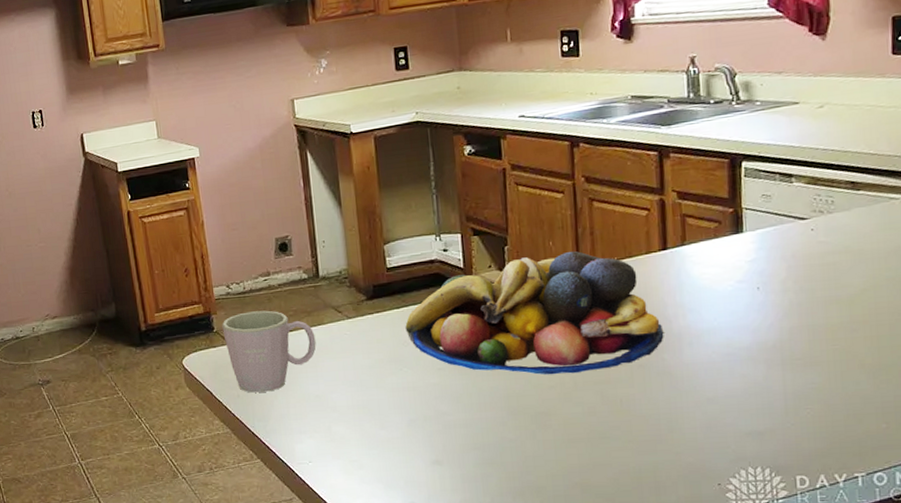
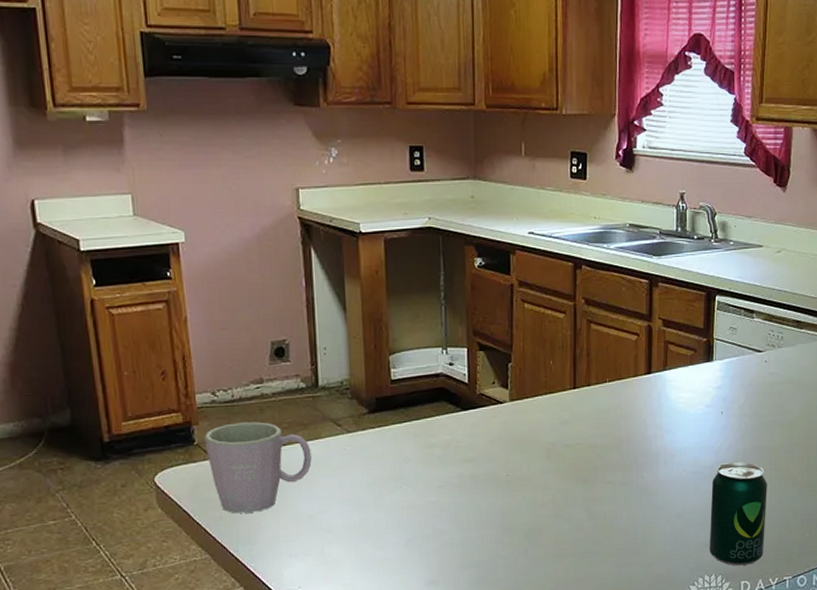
fruit bowl: present [405,251,664,375] -> none [407,370,644,493]
beverage can: none [750,342,825,458] -> present [709,462,767,566]

